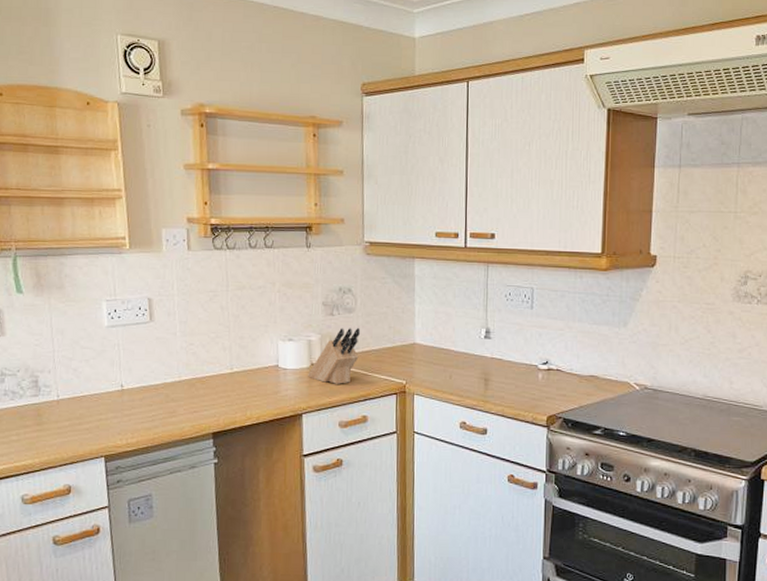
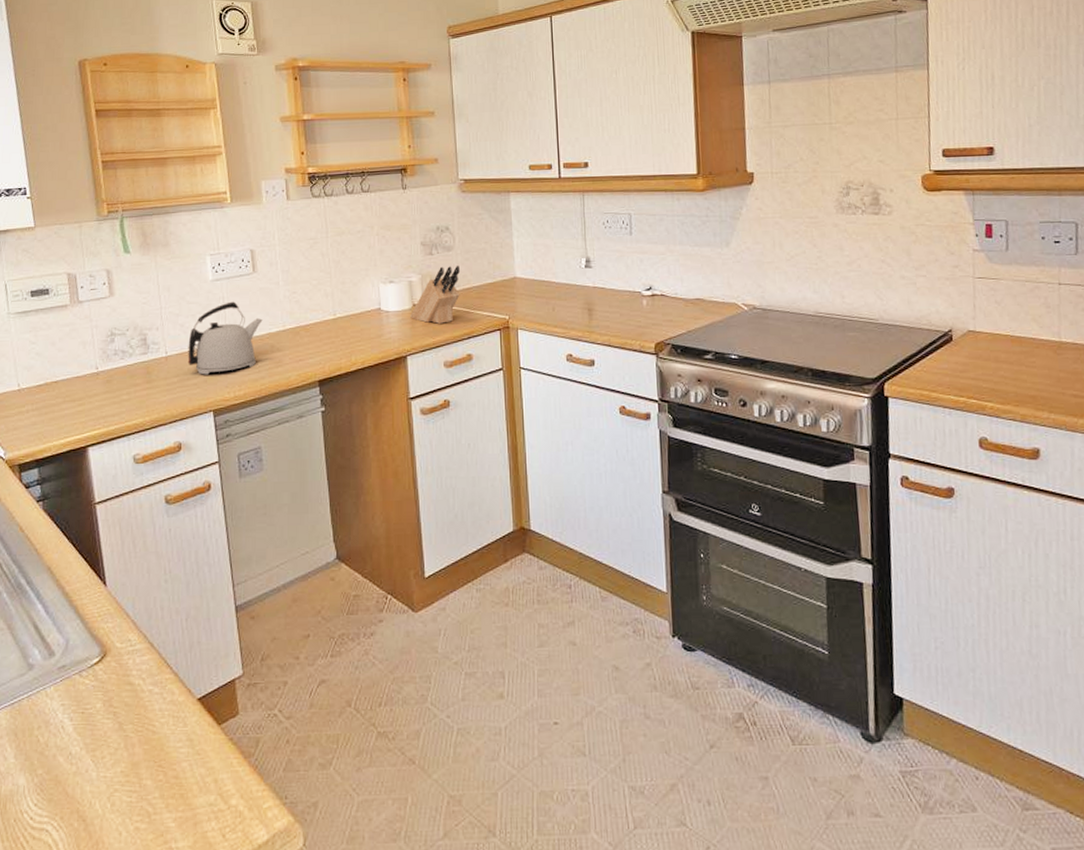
kettle: none [80,349,158,421] -> present [187,301,263,375]

